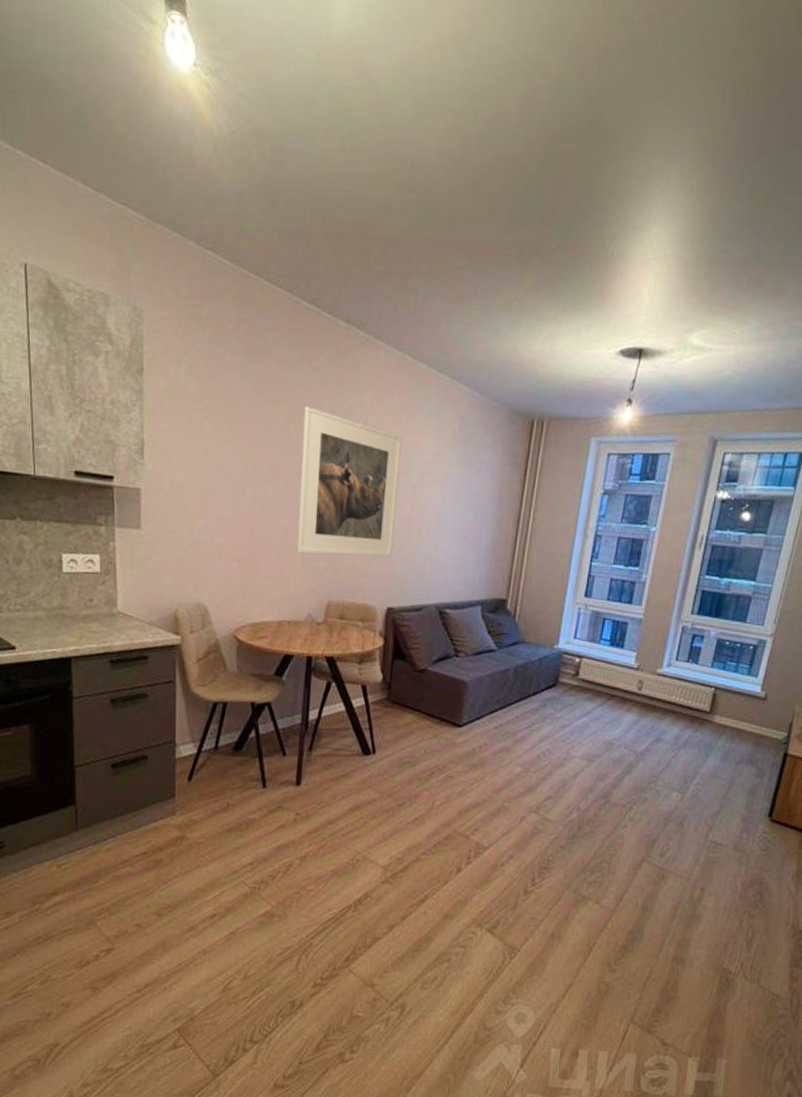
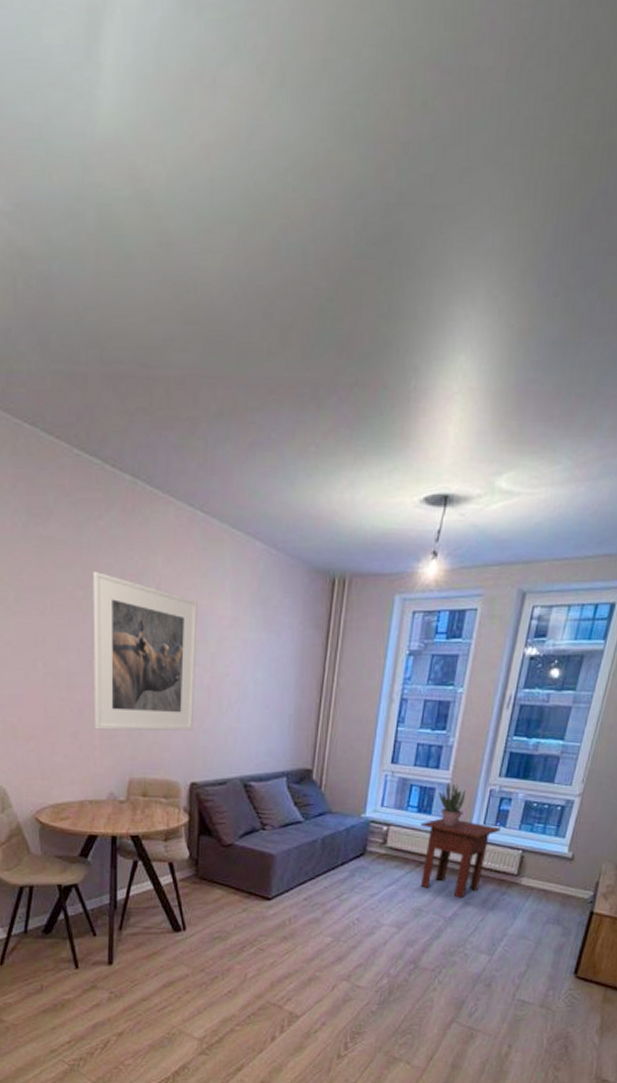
side table: none [611,652,693,733] -> present [420,818,501,898]
potted plant: none [631,618,658,661] -> present [438,783,465,827]

